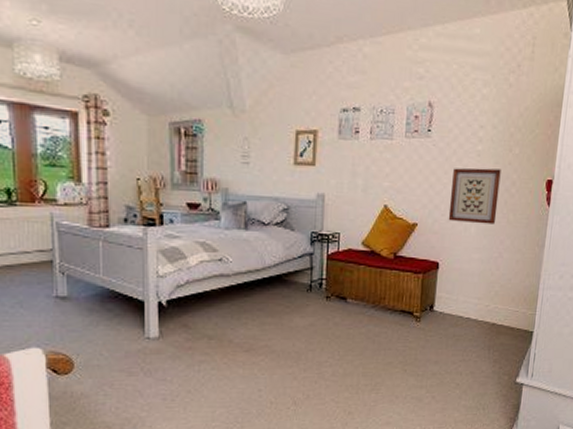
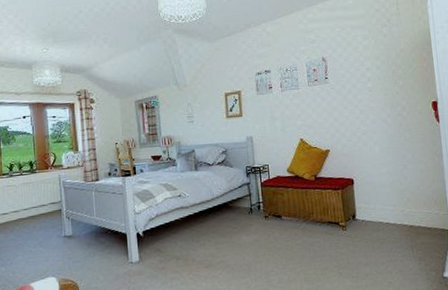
wall art: present [448,168,501,224] -> none [351,99,395,145]

